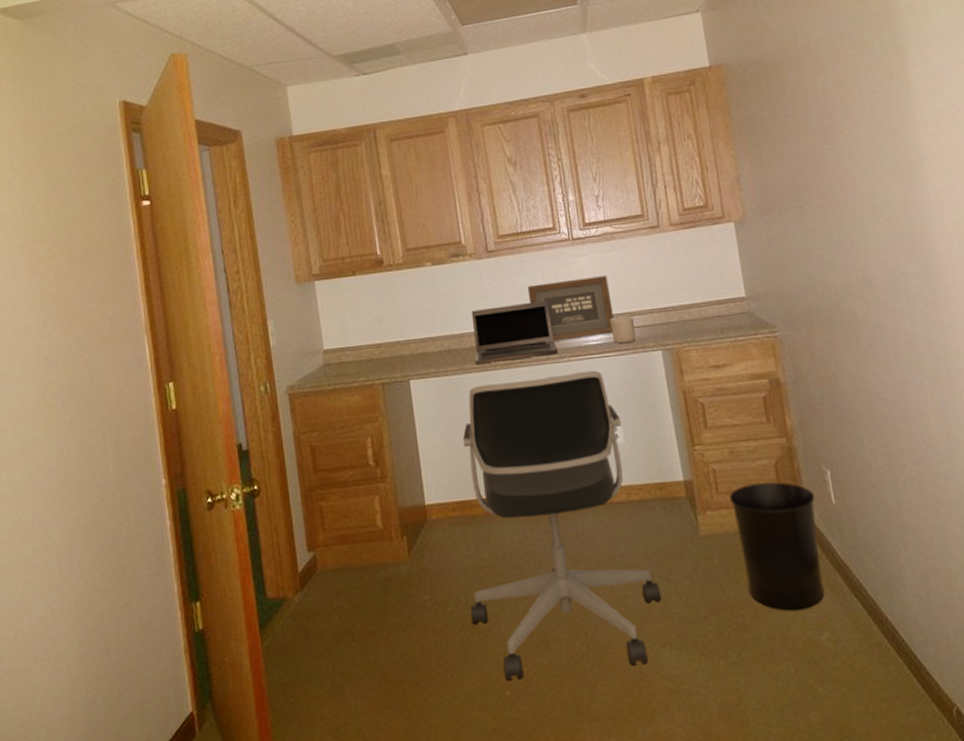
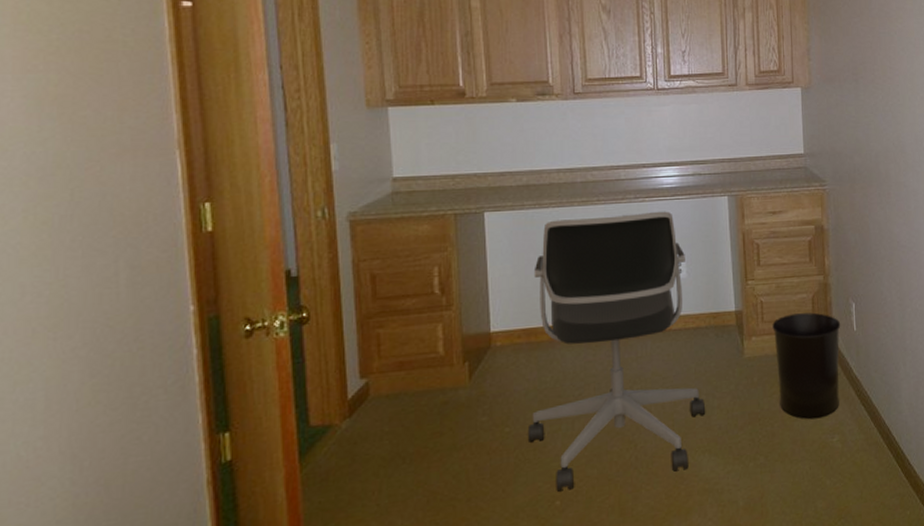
laptop: present [471,300,558,365] -> none [553,144,634,201]
picture frame: present [527,276,614,342] -> none [610,126,688,183]
mug: present [610,315,636,344] -> none [684,163,707,188]

